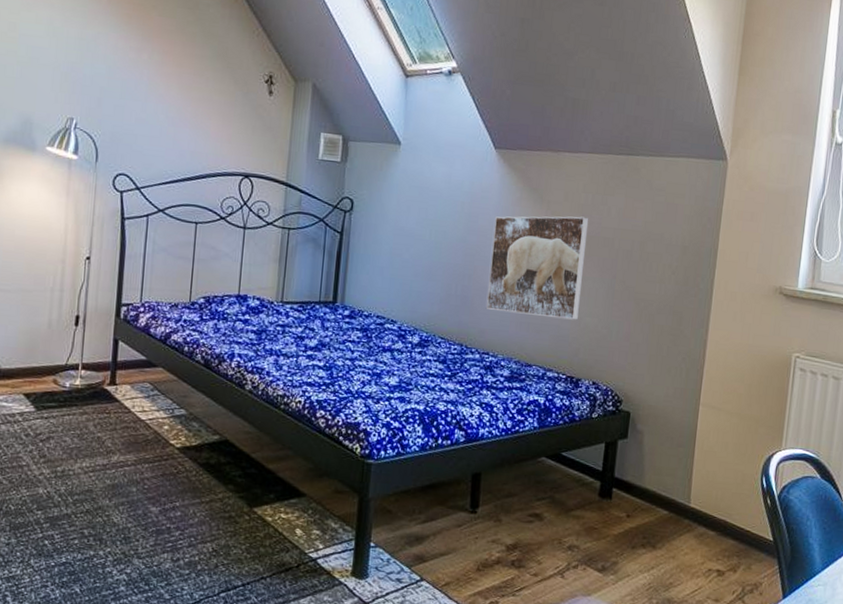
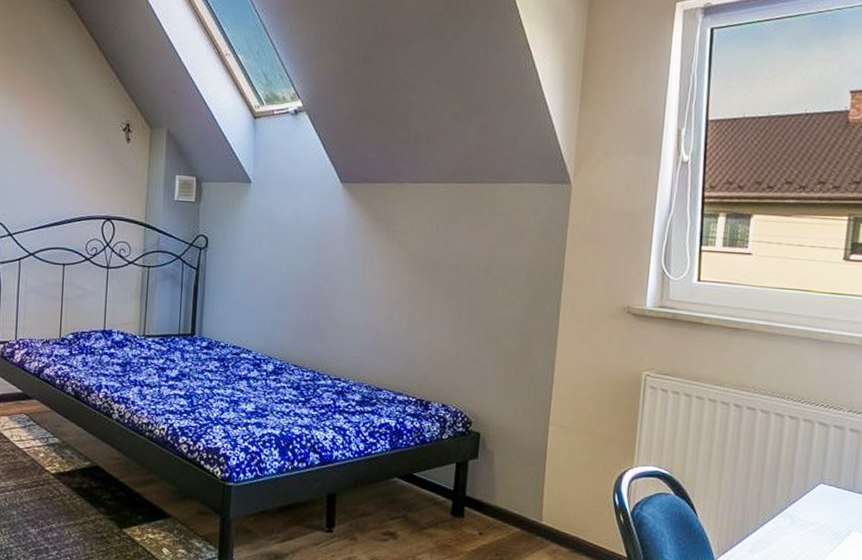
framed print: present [485,216,589,320] -> none [336,244,435,345]

